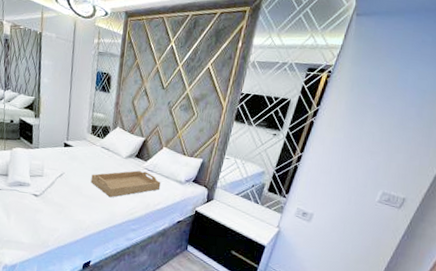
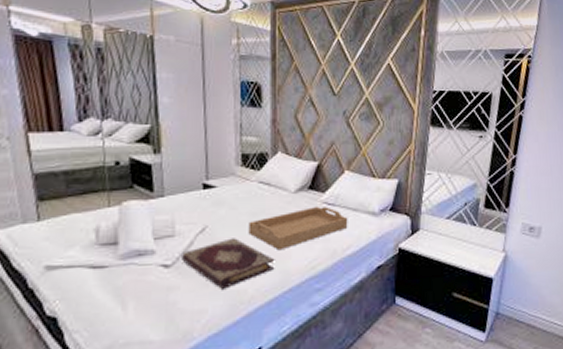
book: none [46,183,106,218] -> present [182,238,275,289]

